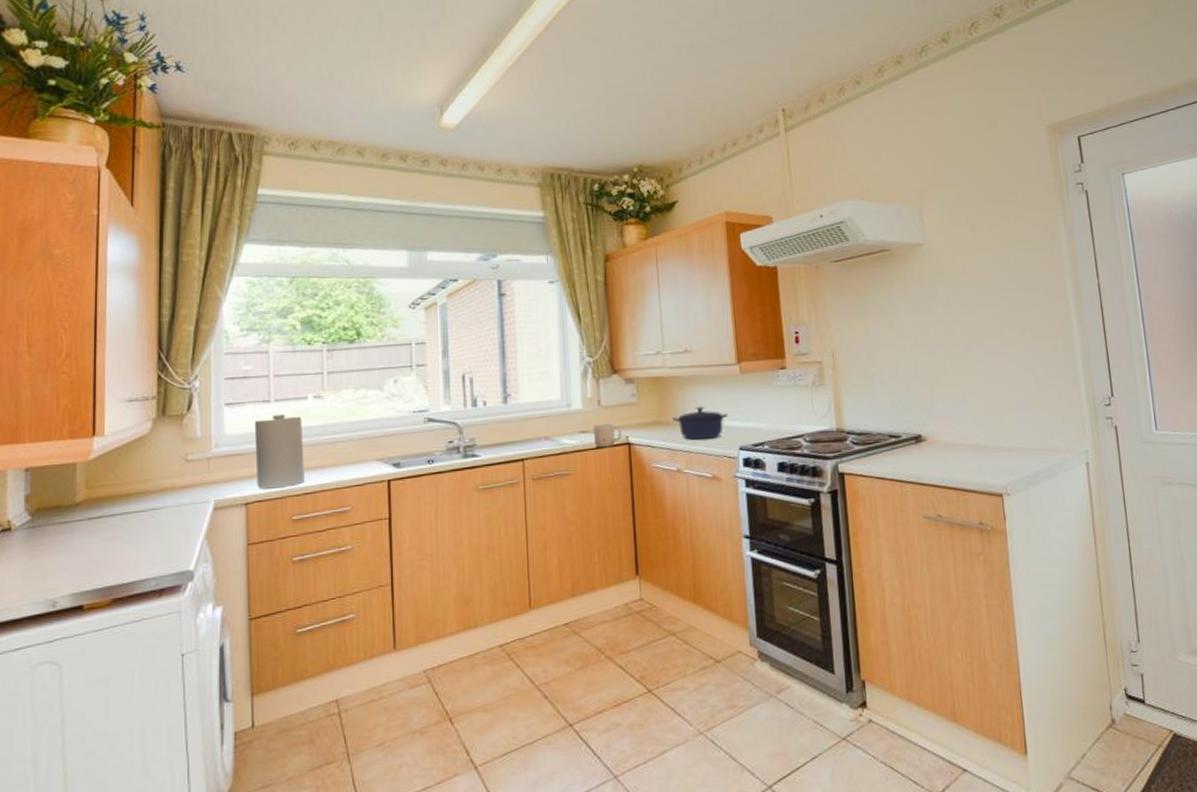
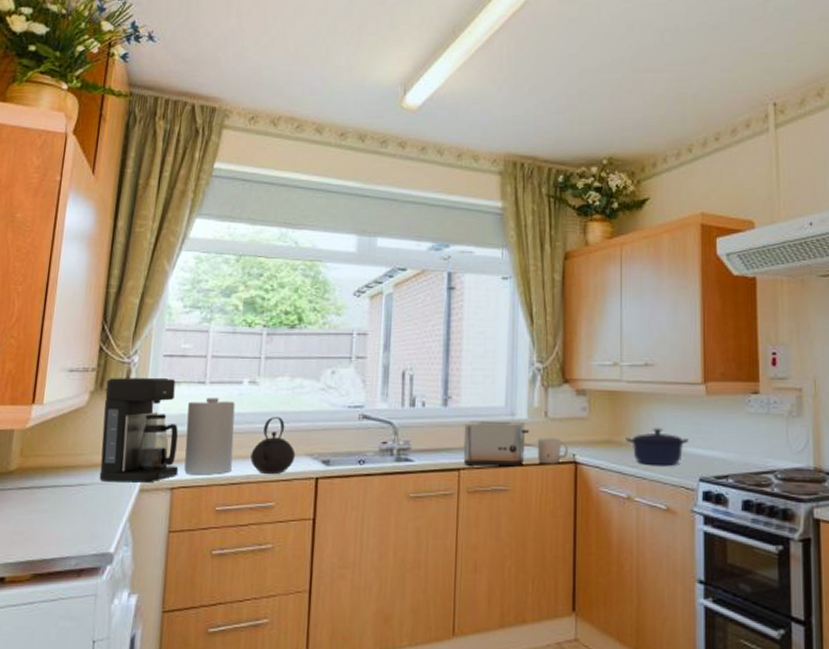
coffee maker: none [168,400,251,504] -> present [99,378,179,483]
kettle: none [322,427,366,482] -> present [250,417,296,475]
toaster: none [524,411,586,456] -> present [463,420,530,467]

